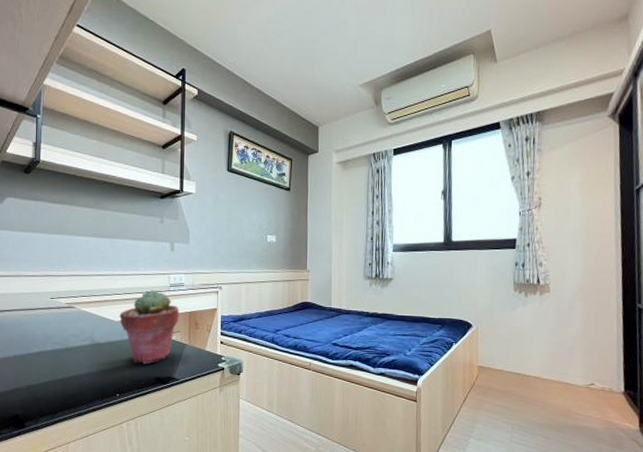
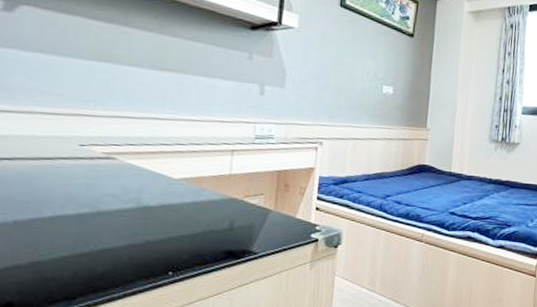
potted succulent: present [119,289,179,365] -> none [181,141,265,235]

